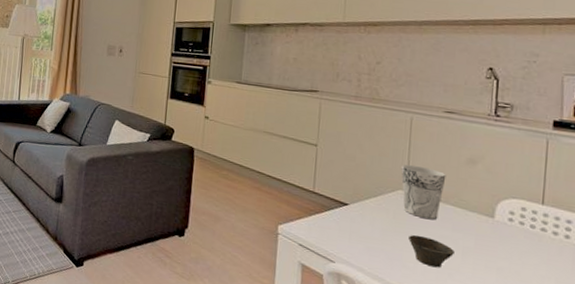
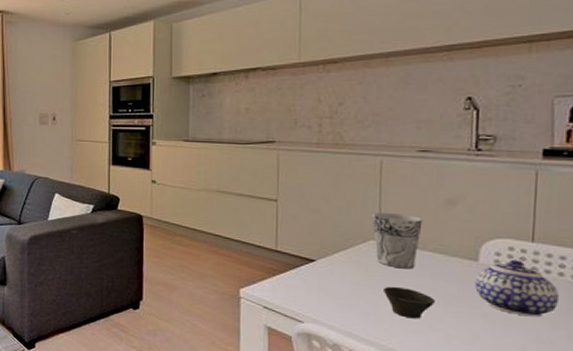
teapot: none [491,219,565,276] -> present [475,260,559,317]

